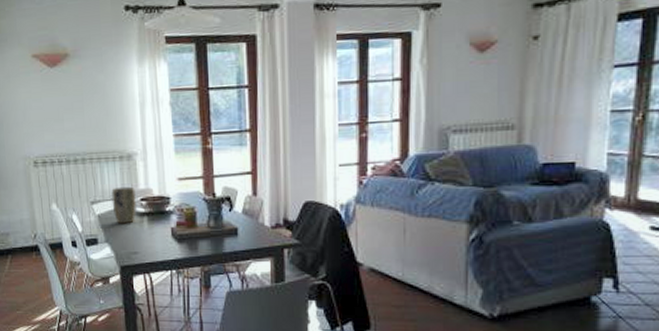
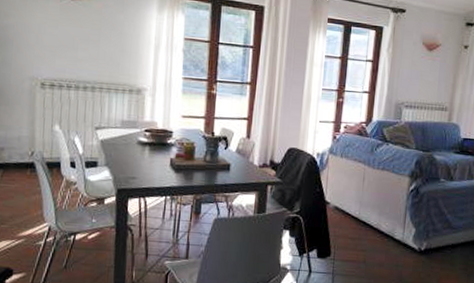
plant pot: present [111,186,137,224] -> none [116,117,142,151]

